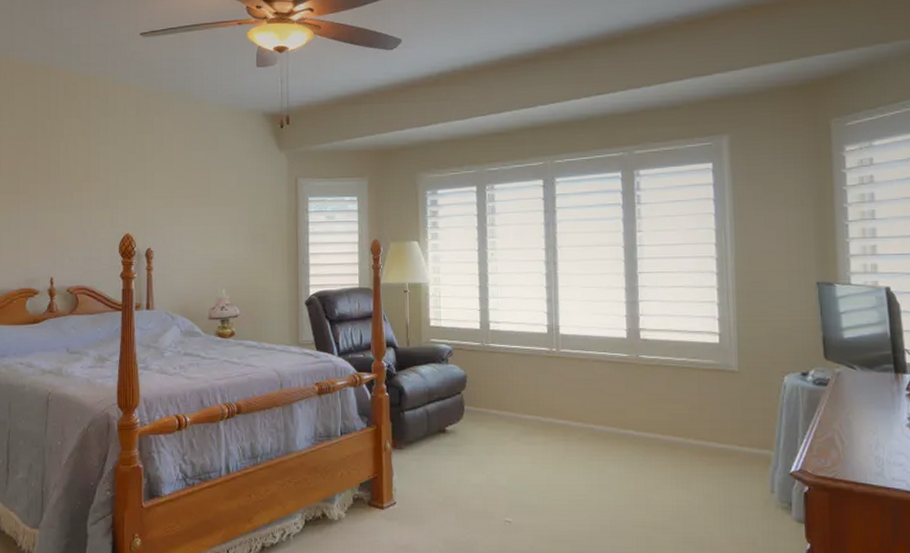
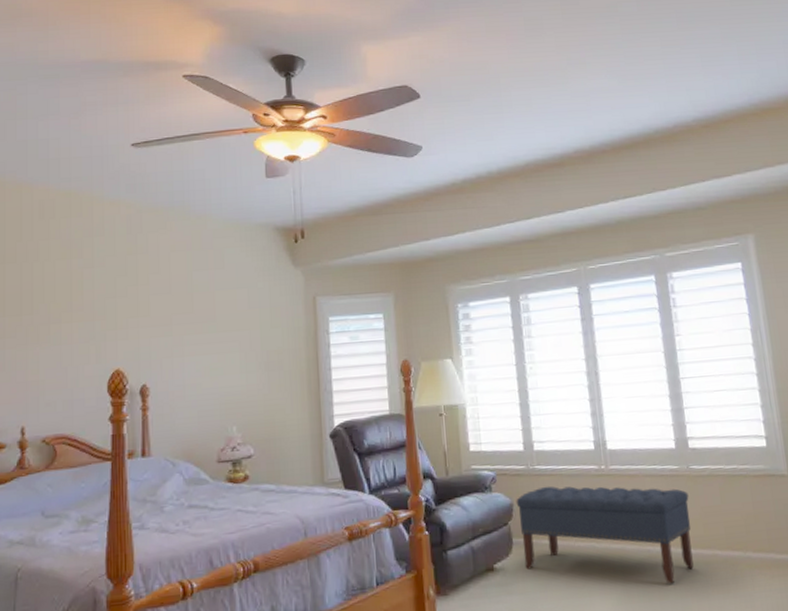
bench: none [470,362,636,460] -> present [516,486,694,584]

